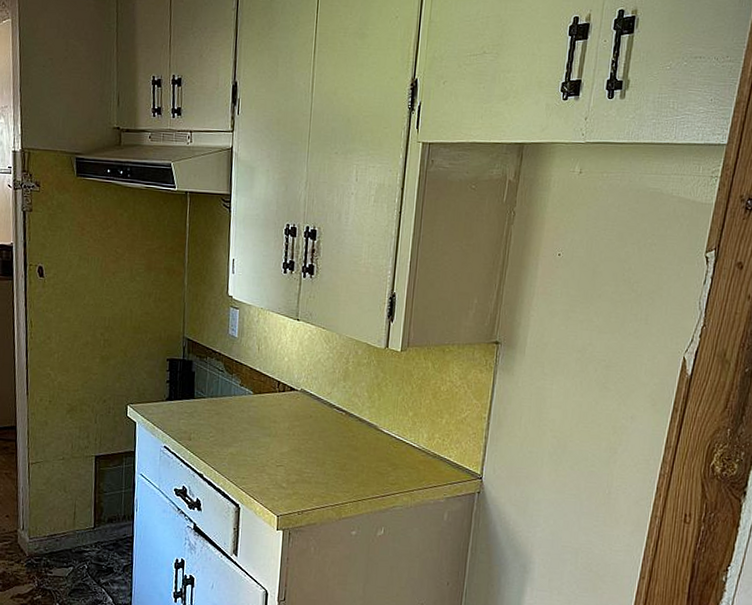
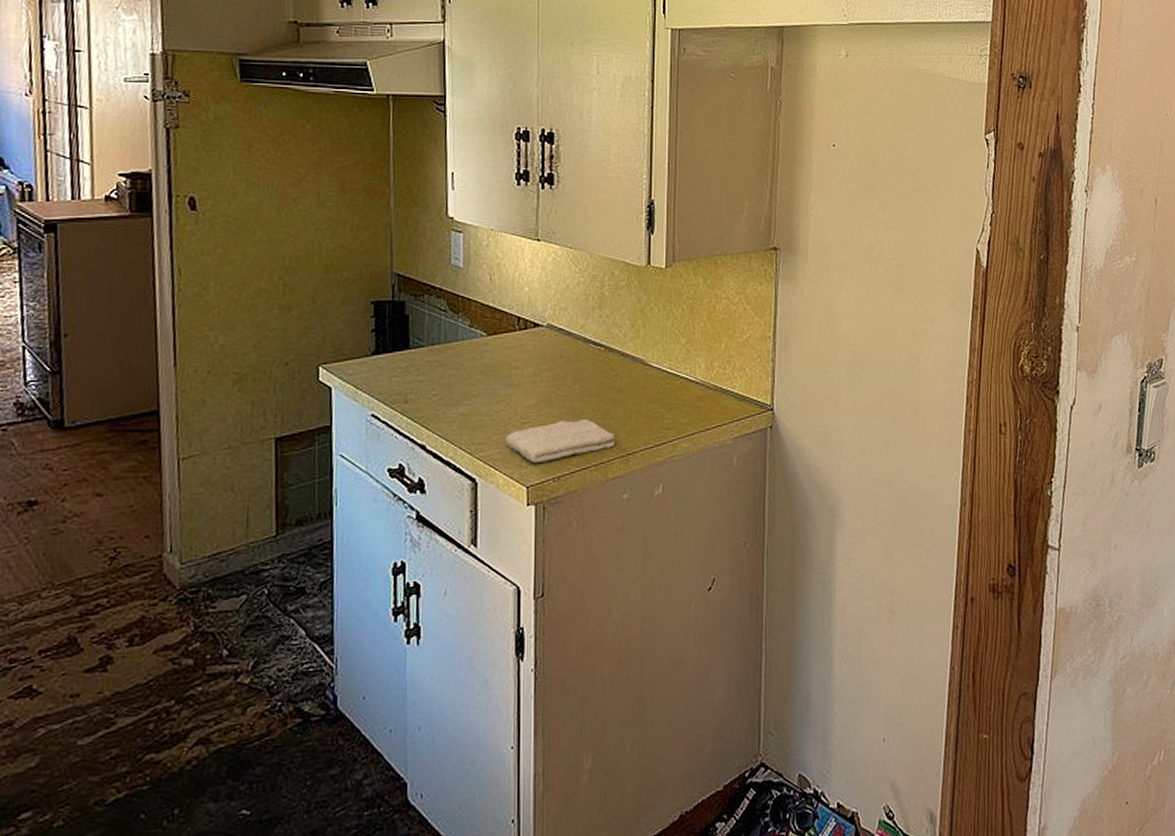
washcloth: none [263,467,349,498] -> present [506,419,616,463]

